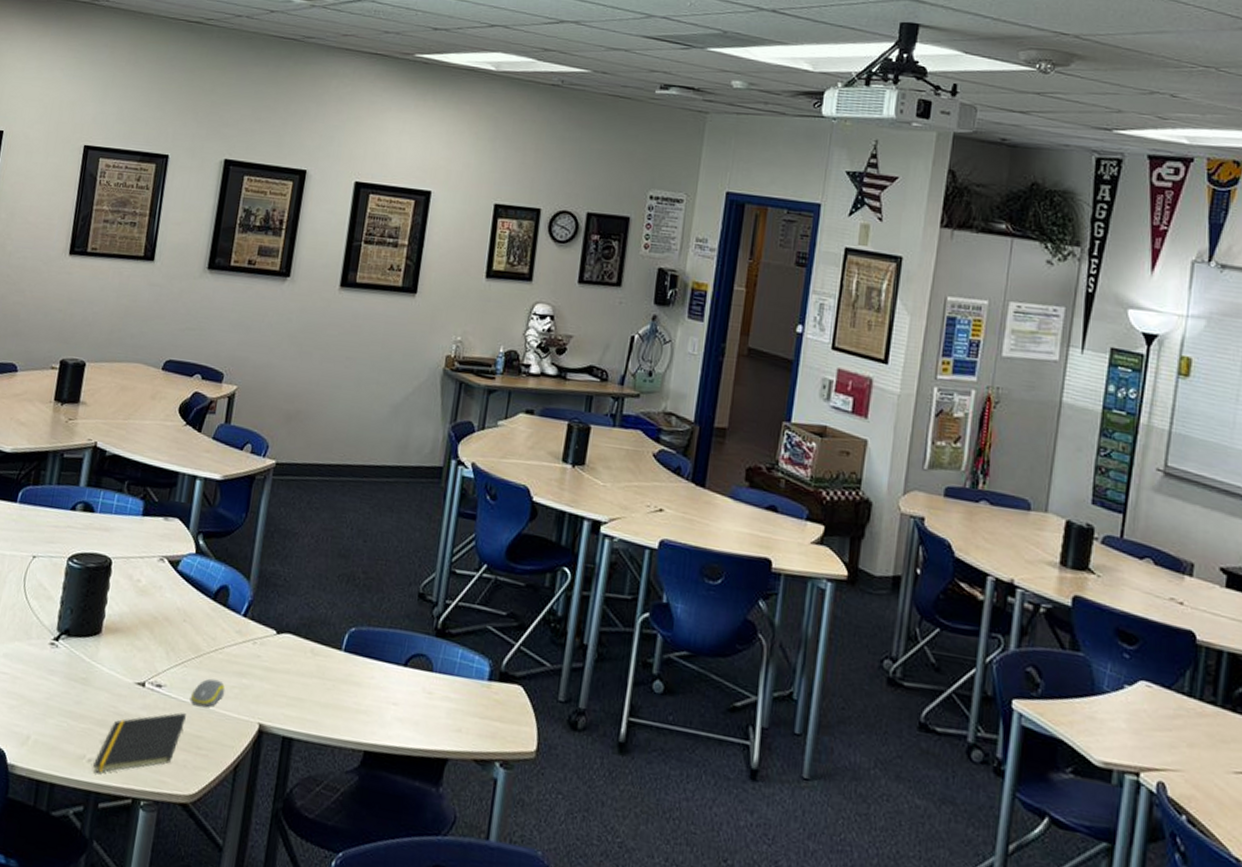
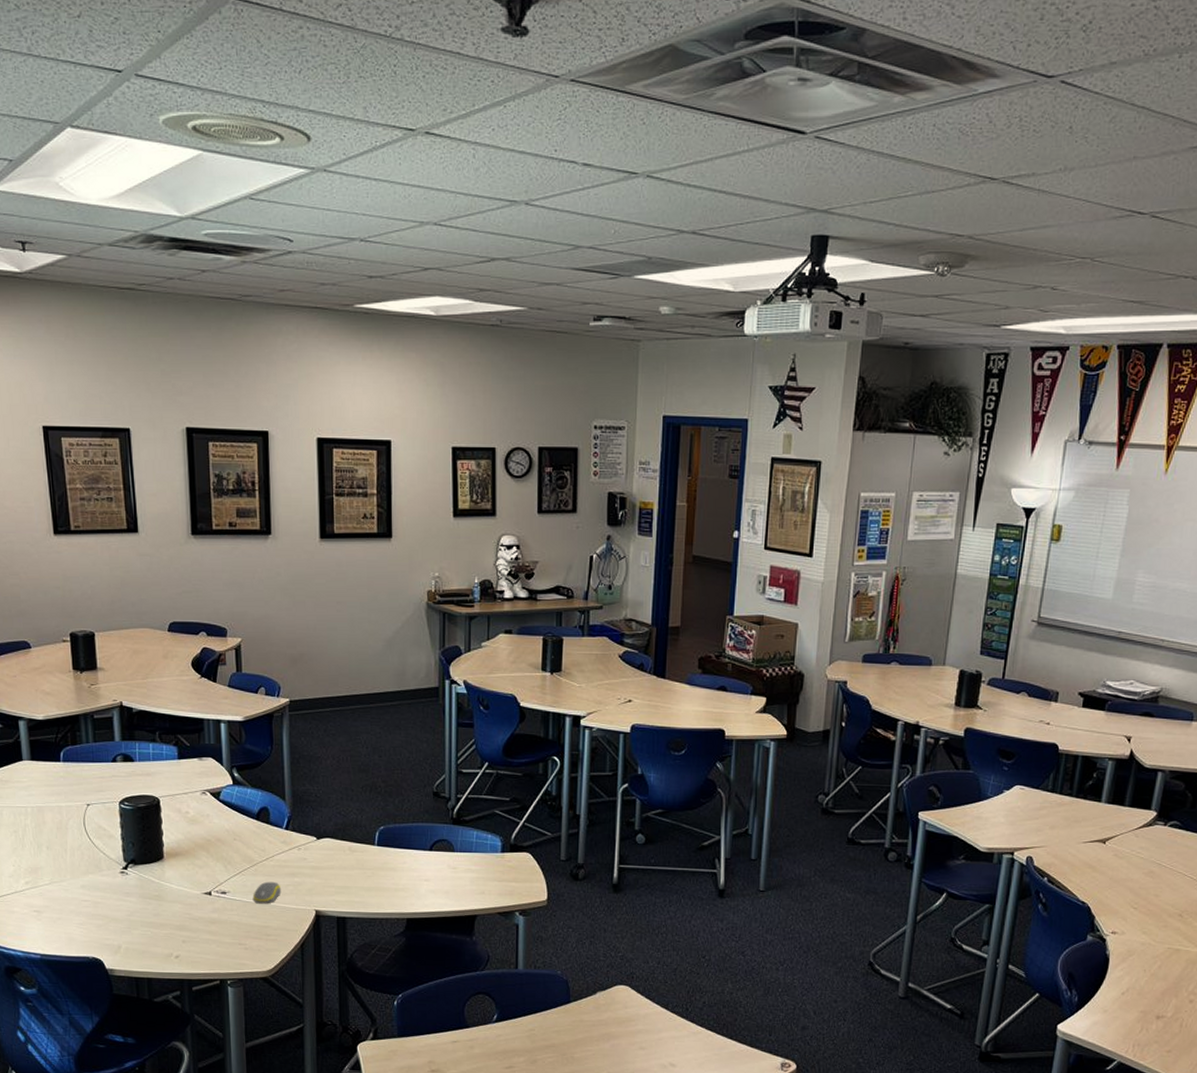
notepad: present [93,713,186,773] -> none [181,911,252,965]

